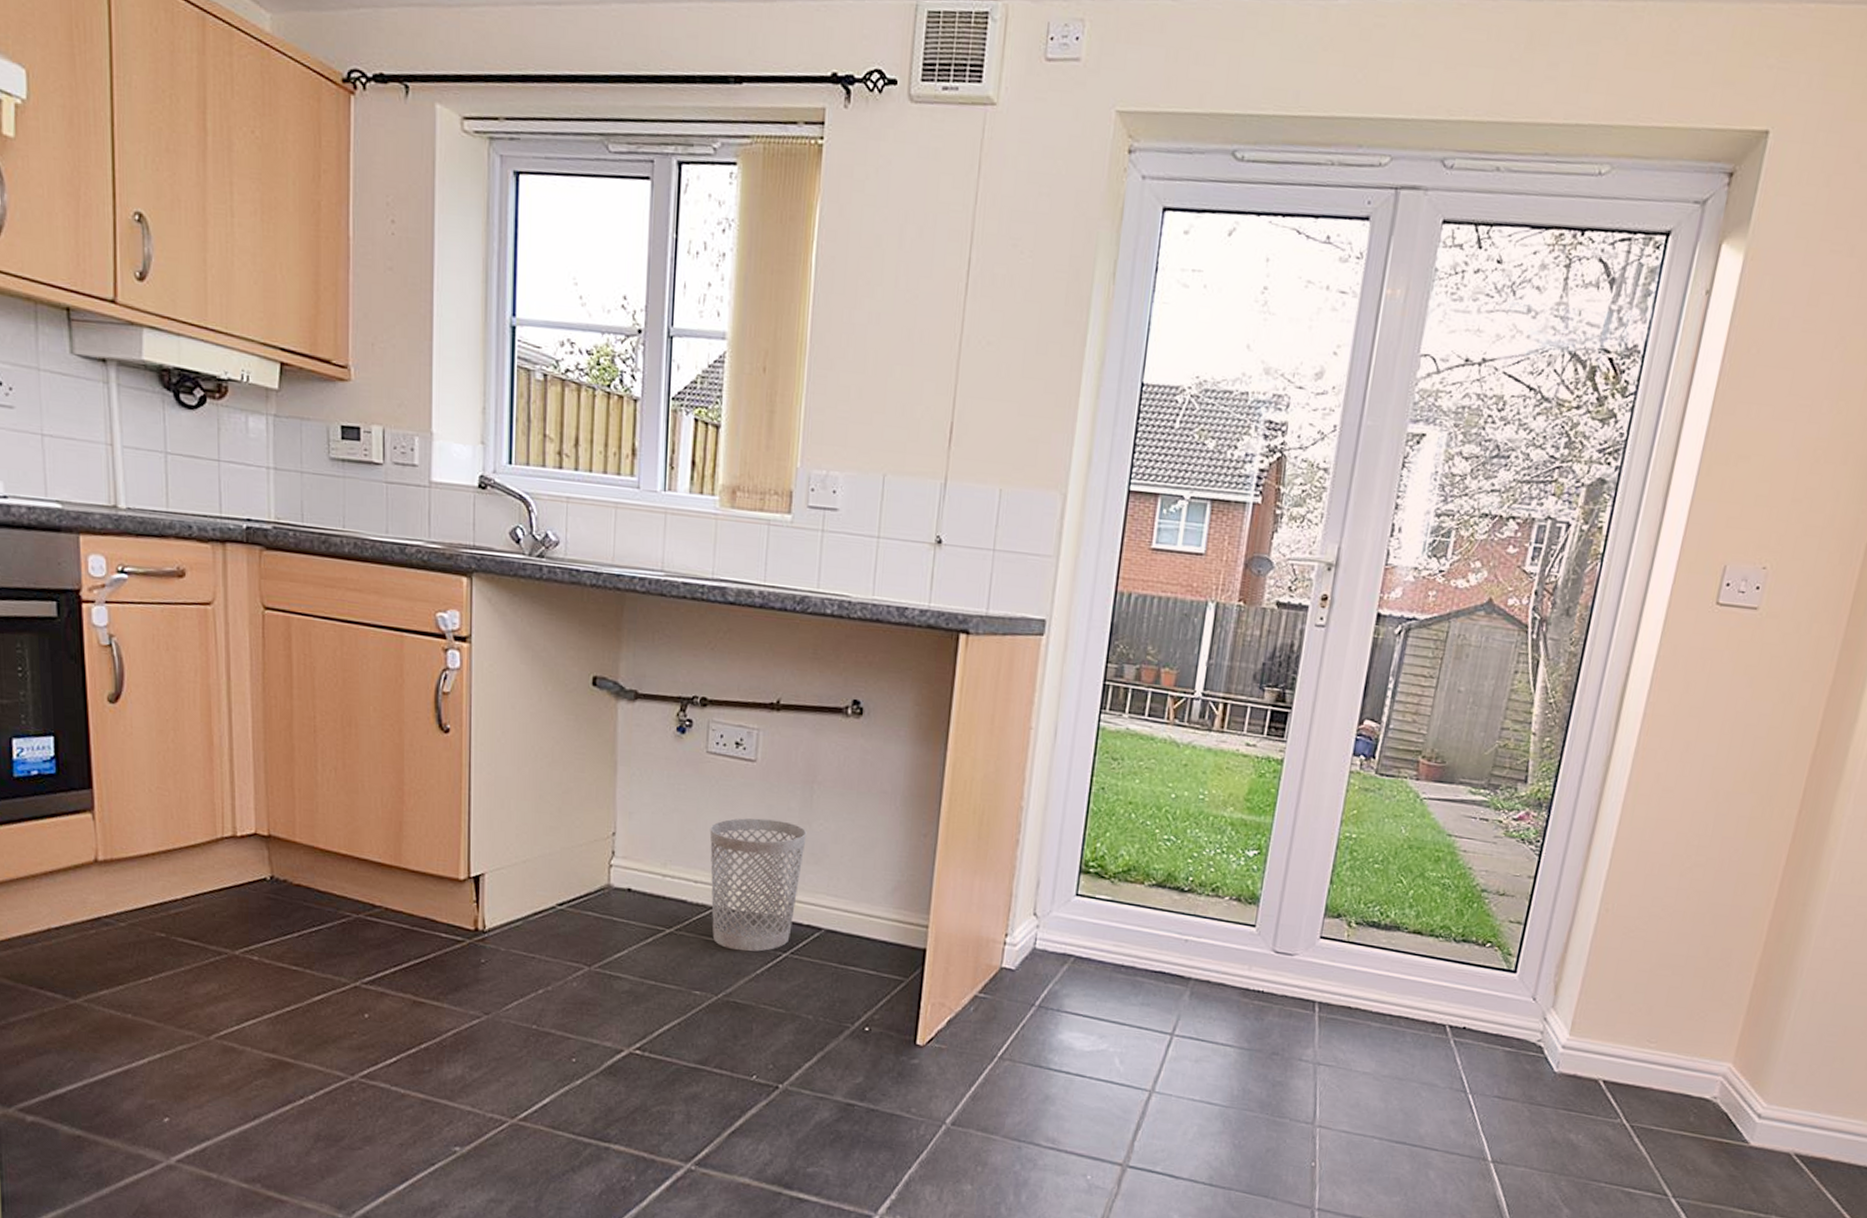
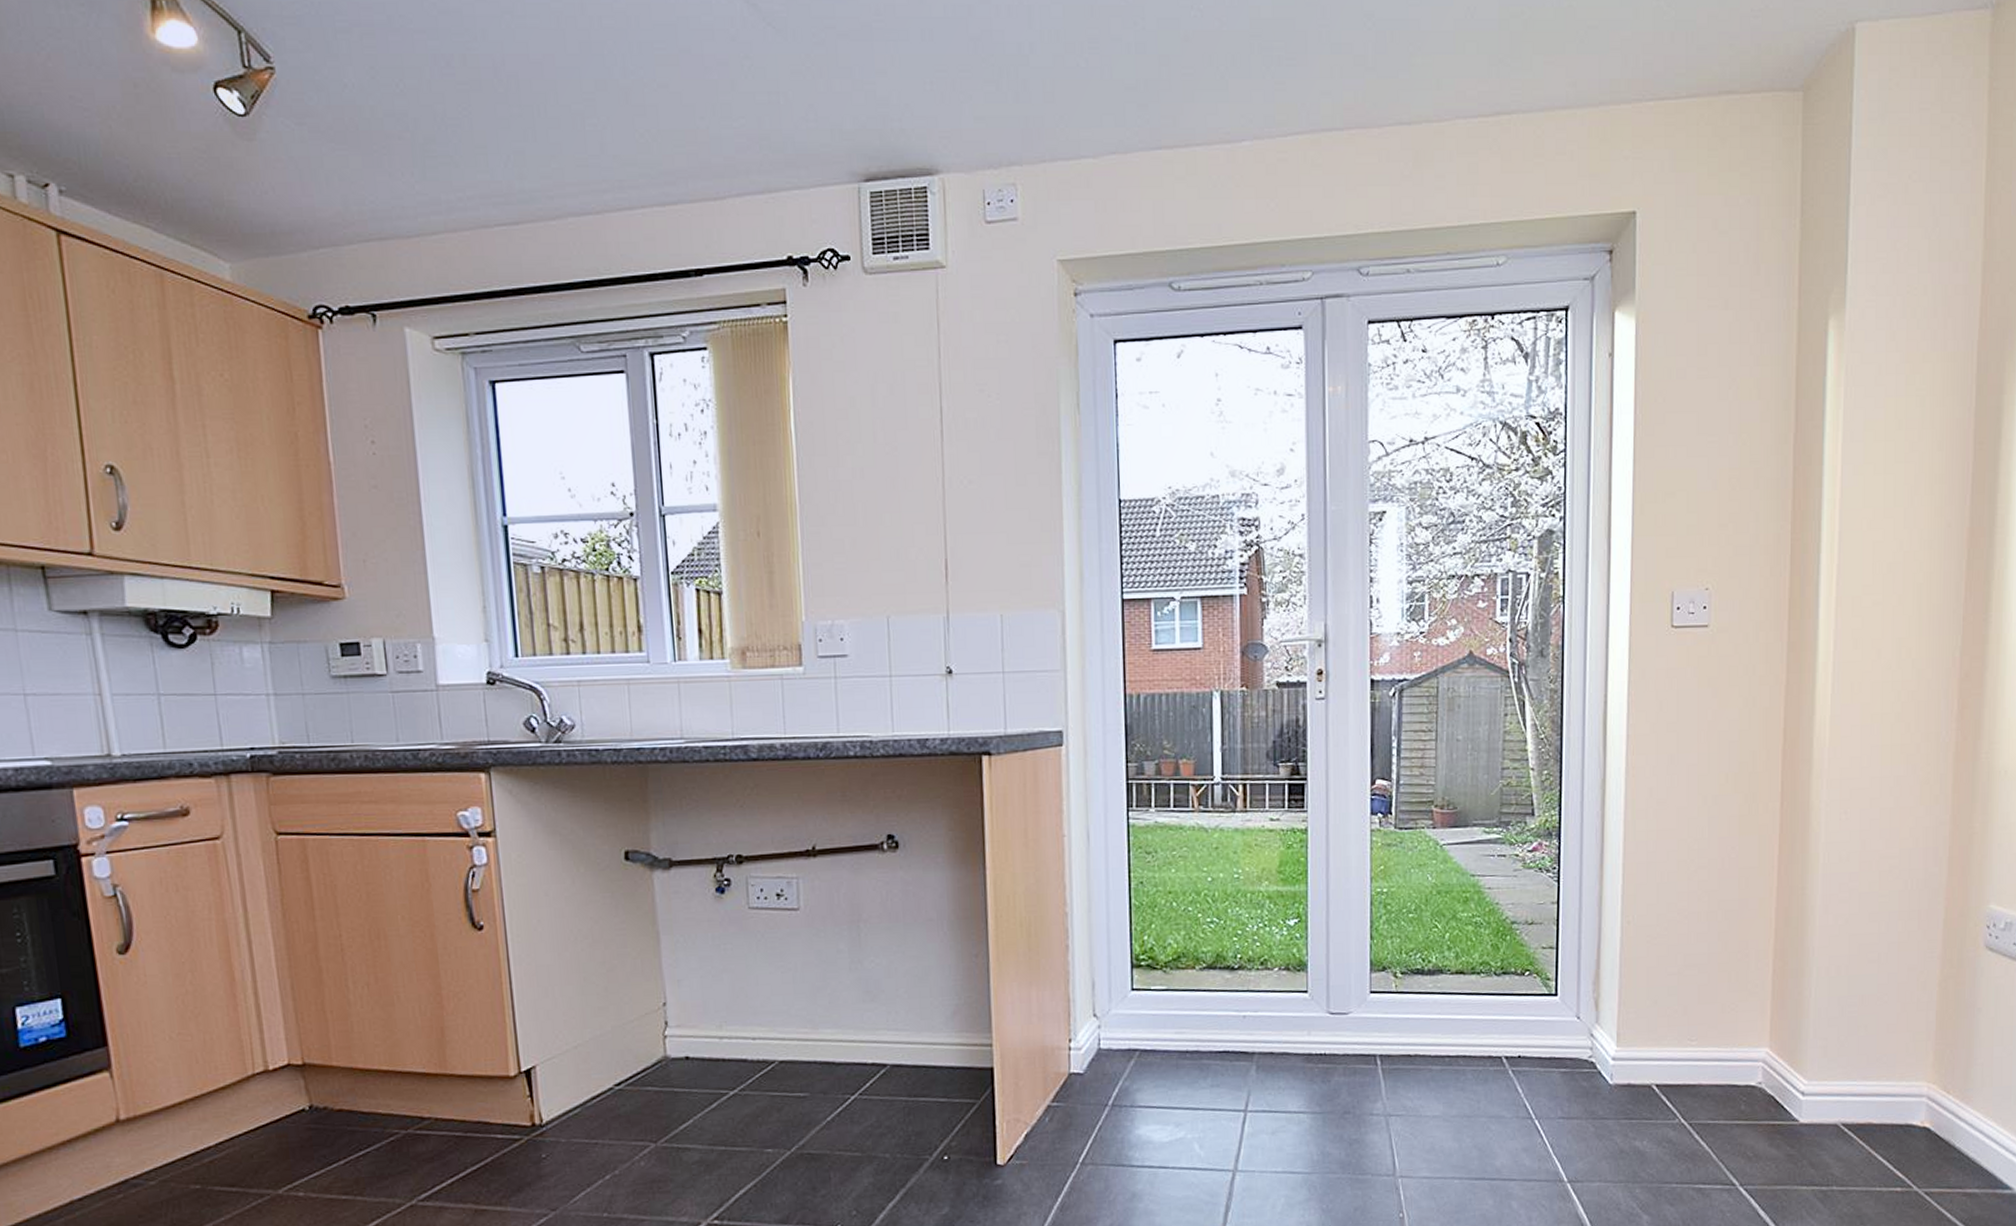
wastebasket: present [709,818,807,952] -> none [761,964,860,1101]

